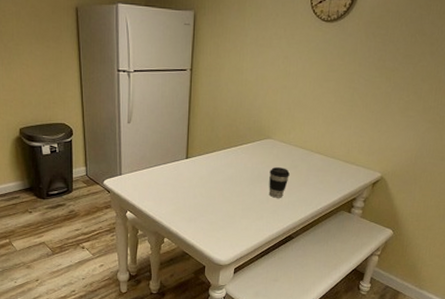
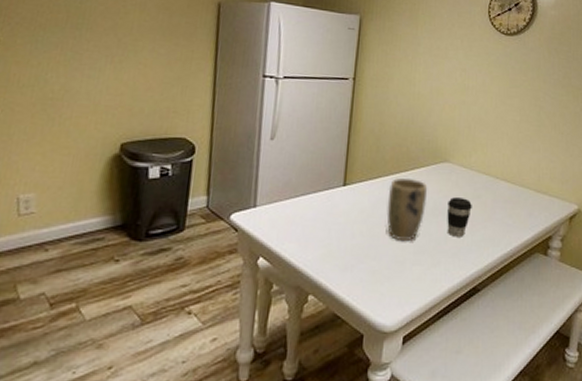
plant pot: none [220,152,254,201] -> present [386,178,428,242]

